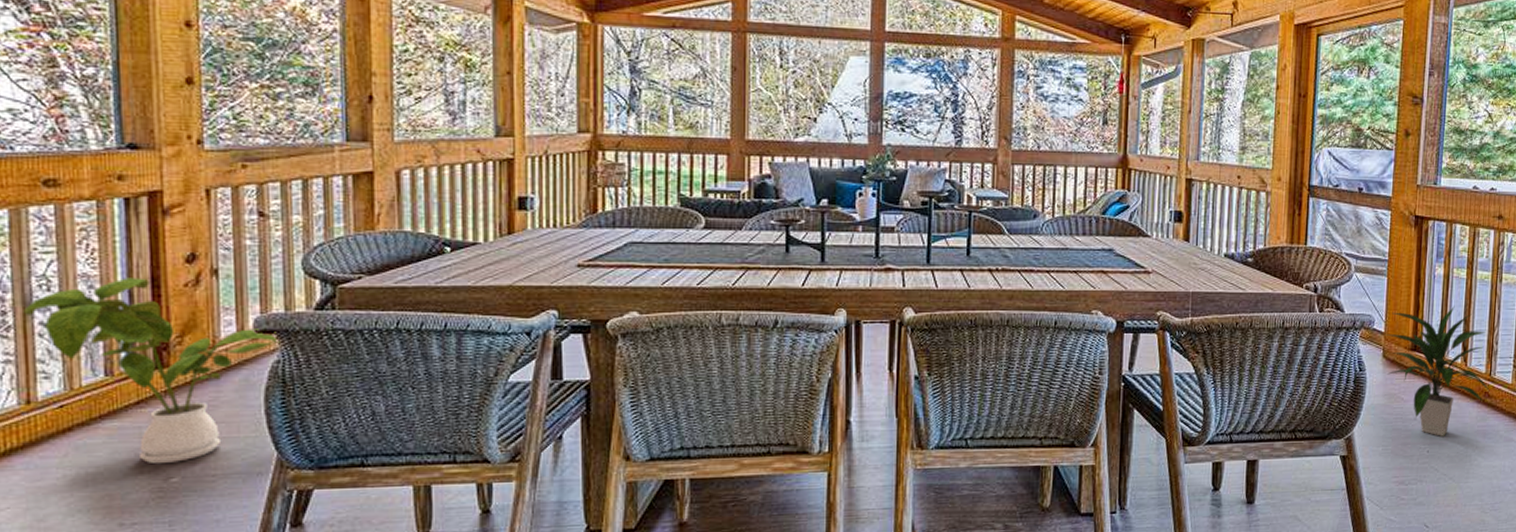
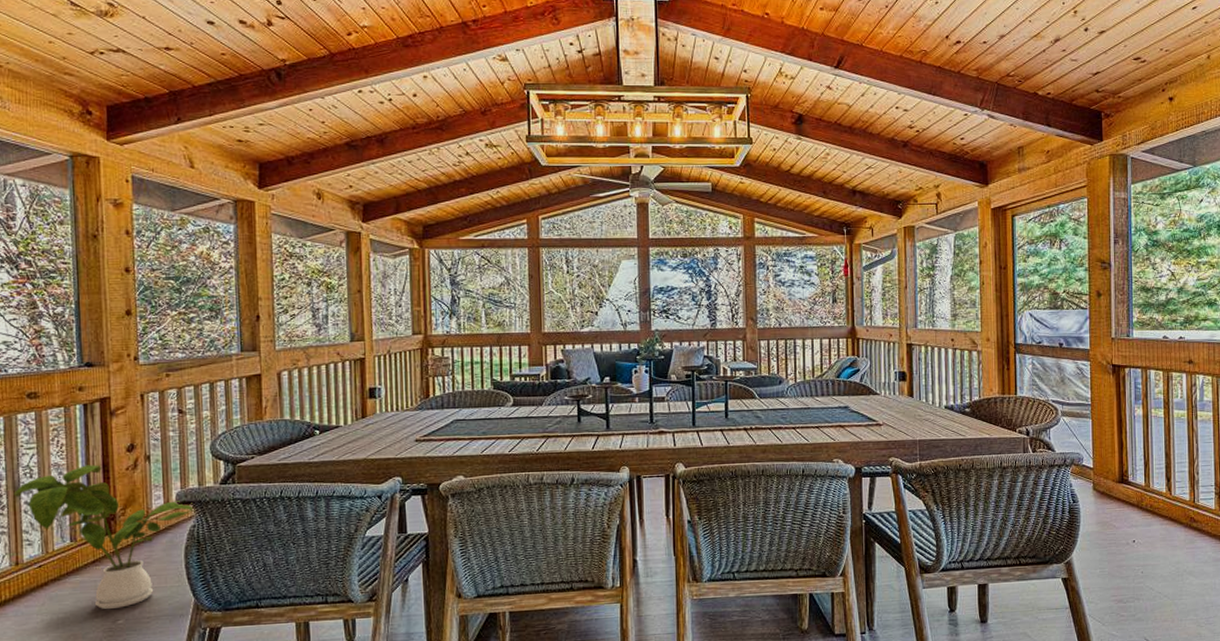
indoor plant: present [1385,306,1490,436] -> none [1093,442,1195,559]

